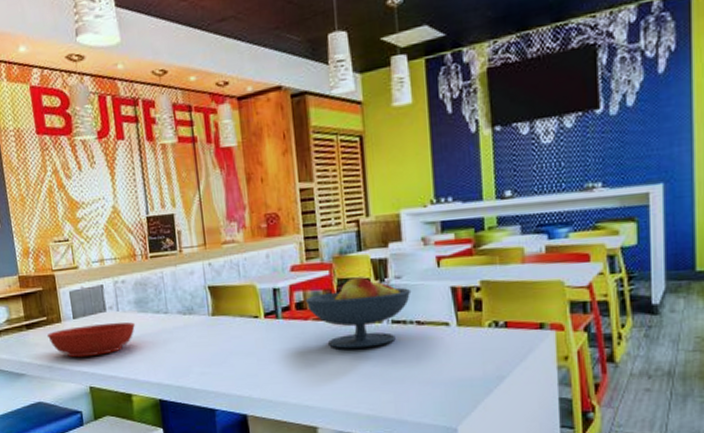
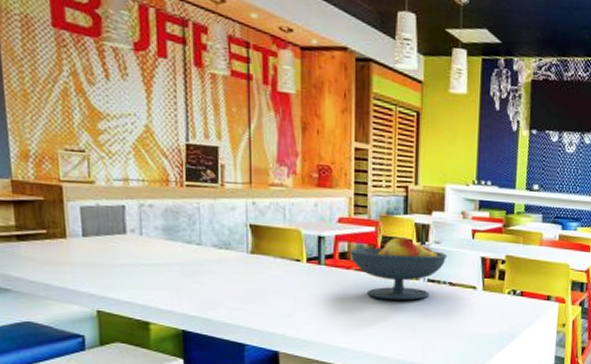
bowl: present [47,322,135,358] -> none [46,245,160,279]

